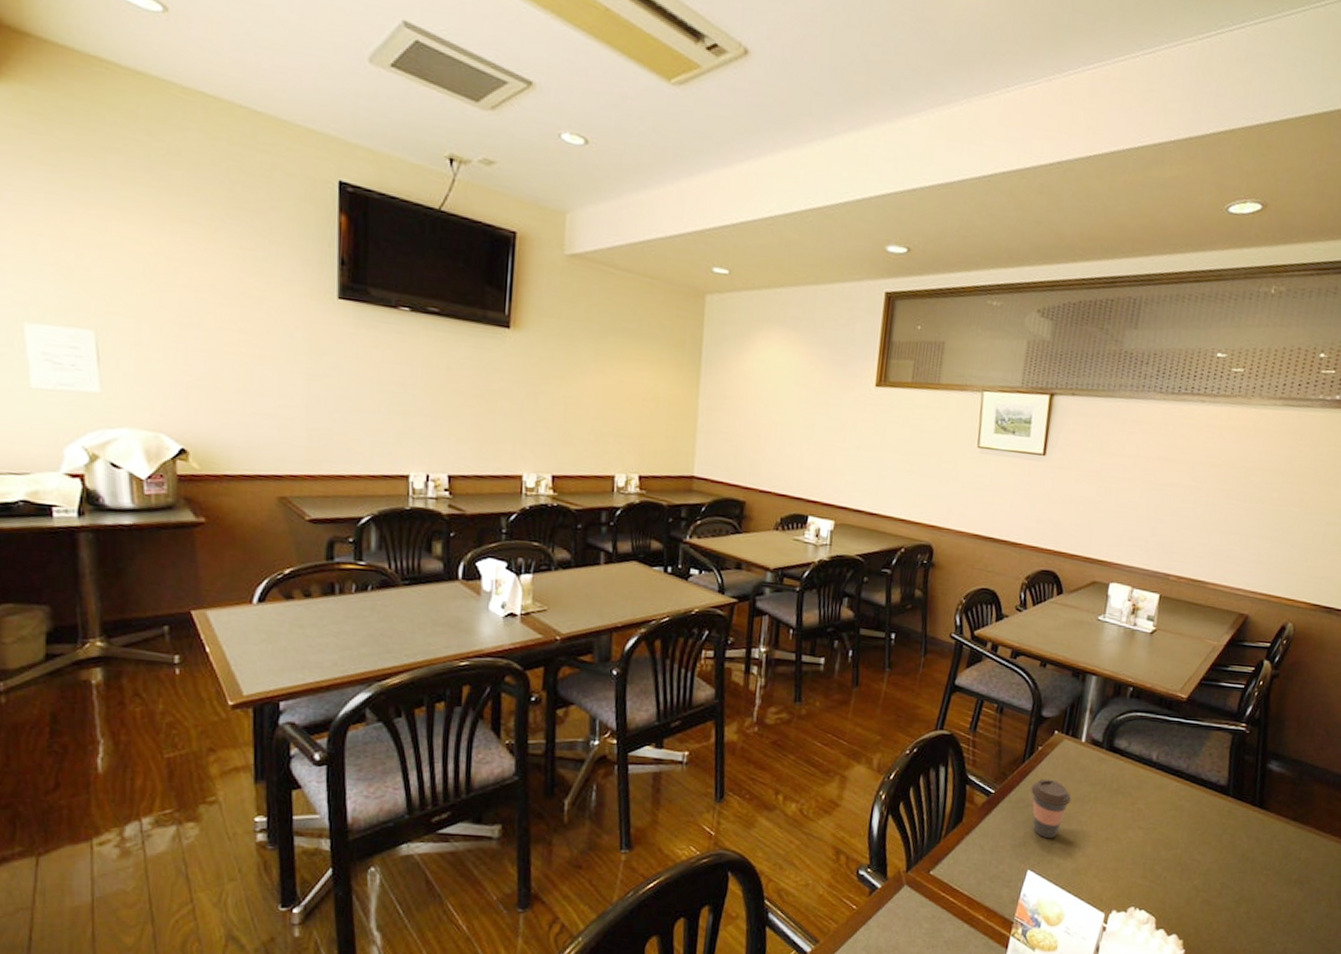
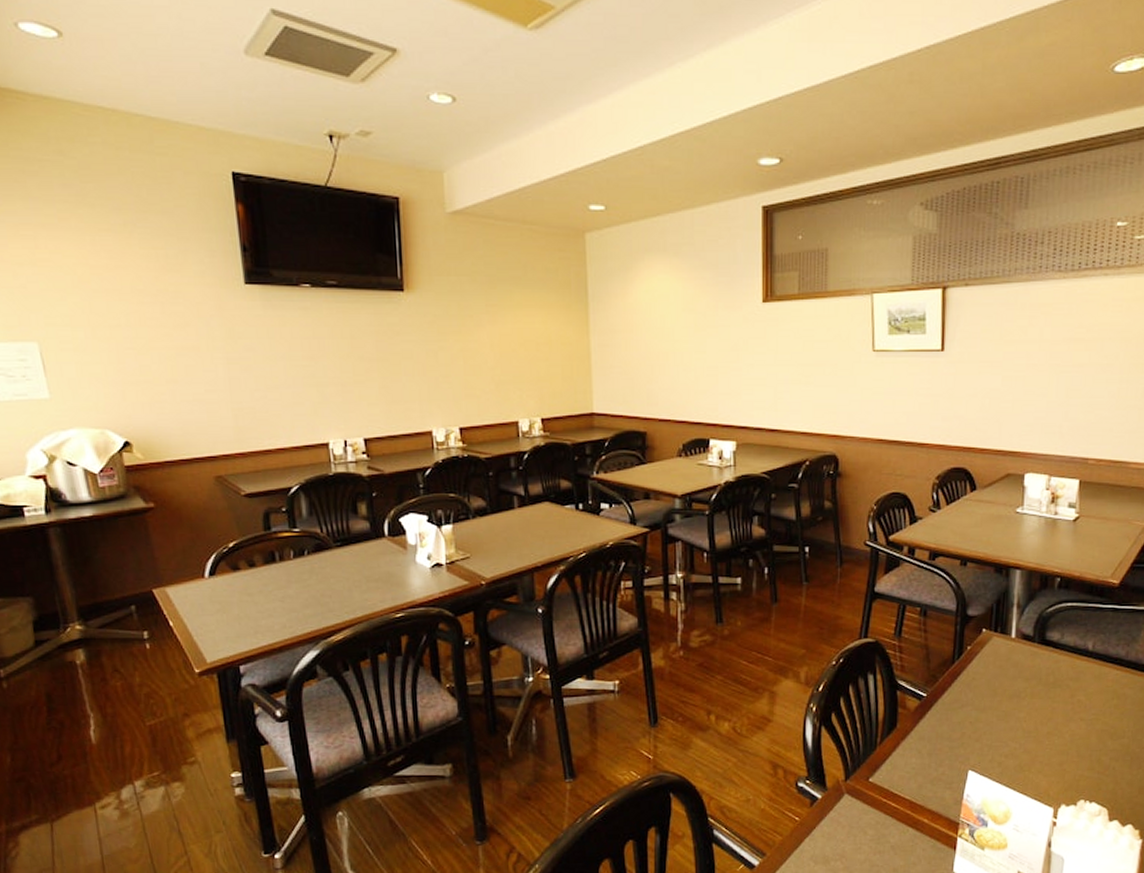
coffee cup: present [1031,779,1072,839] -> none [964,678,1007,738]

